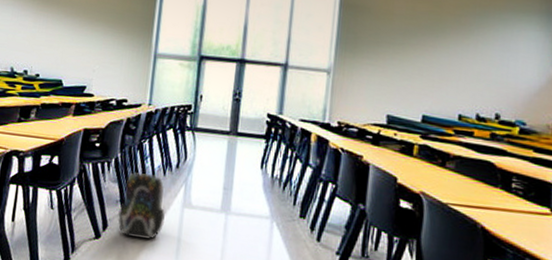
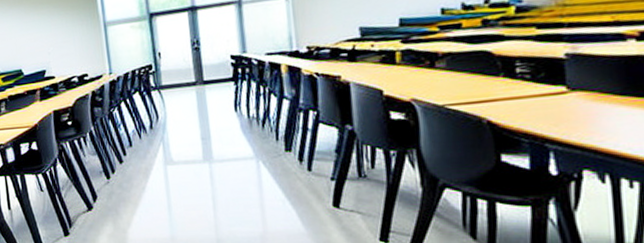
backpack: present [118,172,165,241] -> none [104,140,150,204]

